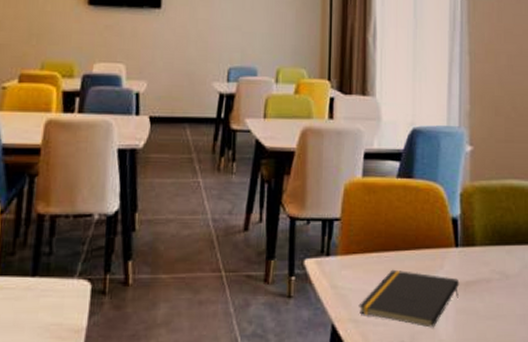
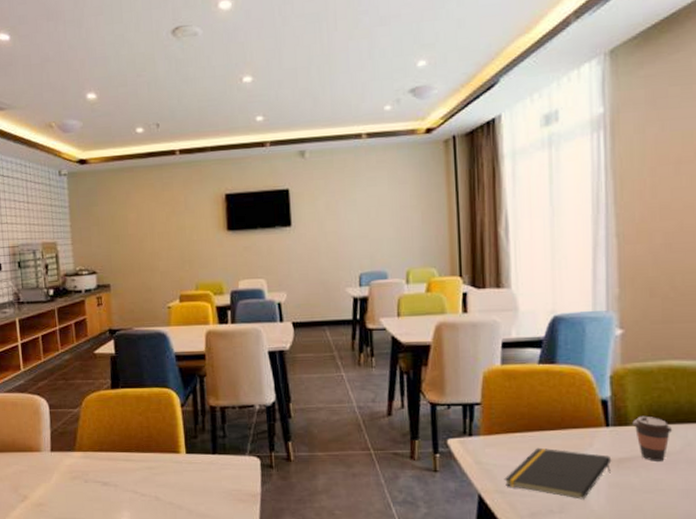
coffee cup: none [478,236,513,285] -> present [632,416,673,461]

